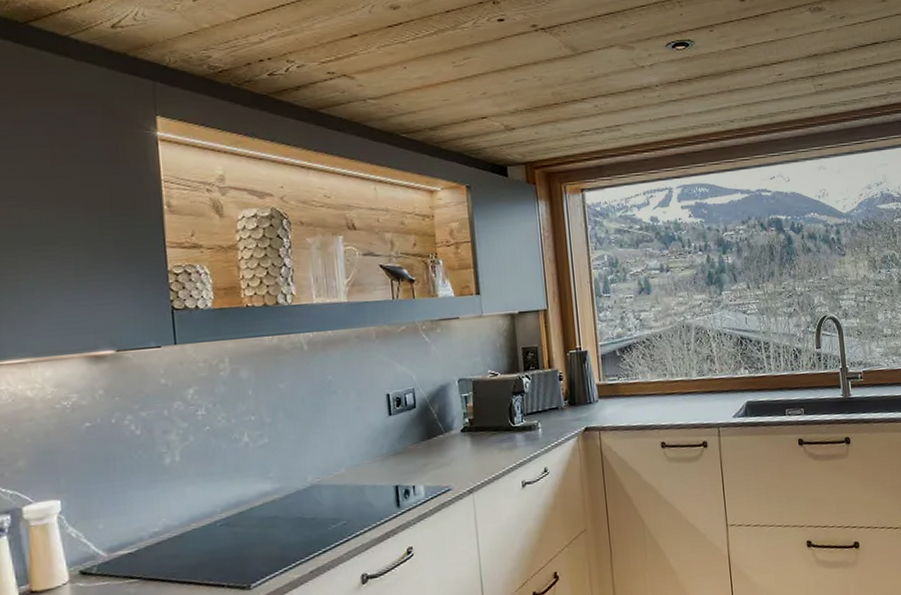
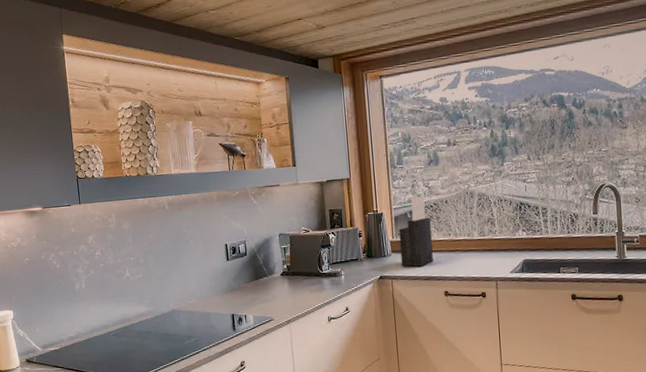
knife block: none [606,330,647,415] -> present [399,196,433,267]

